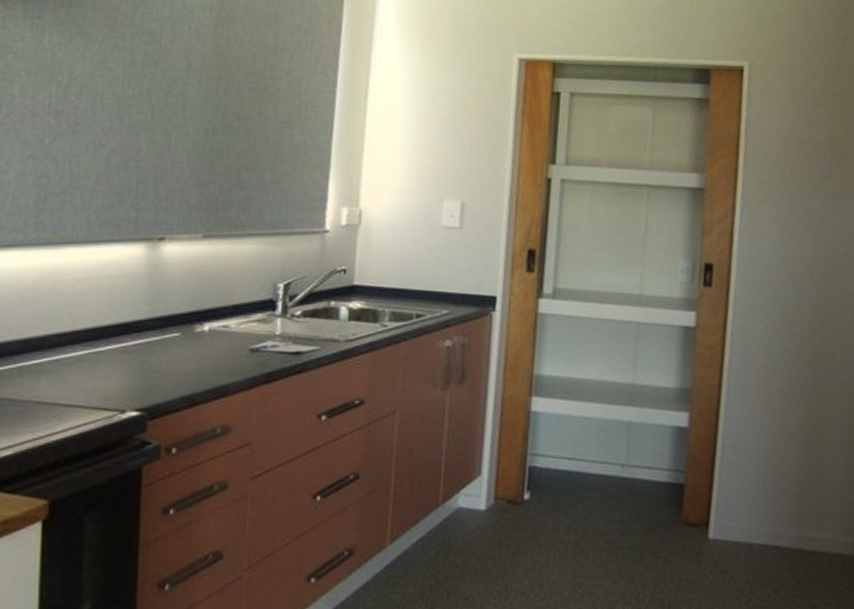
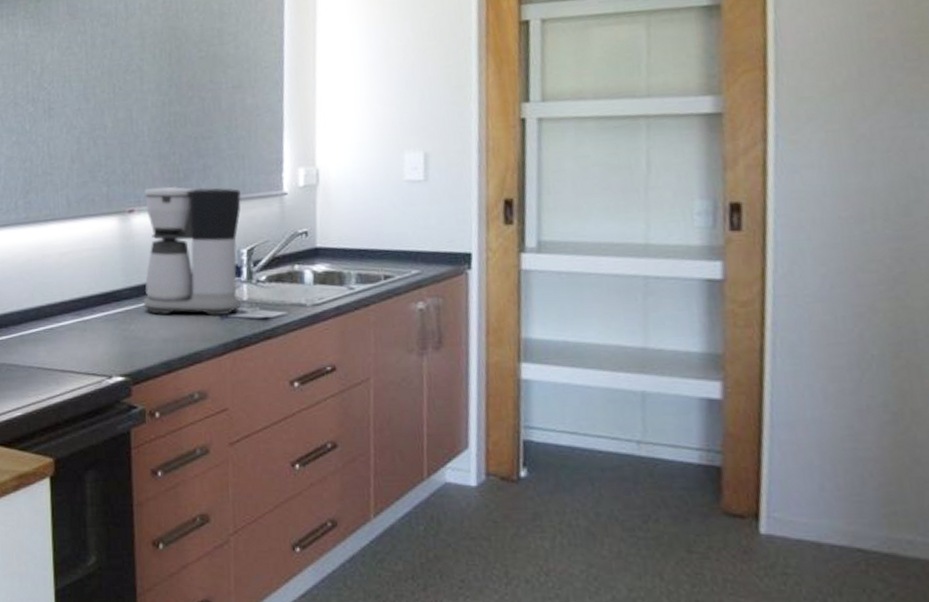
coffee maker: none [167,216,281,350] -> present [143,186,241,317]

